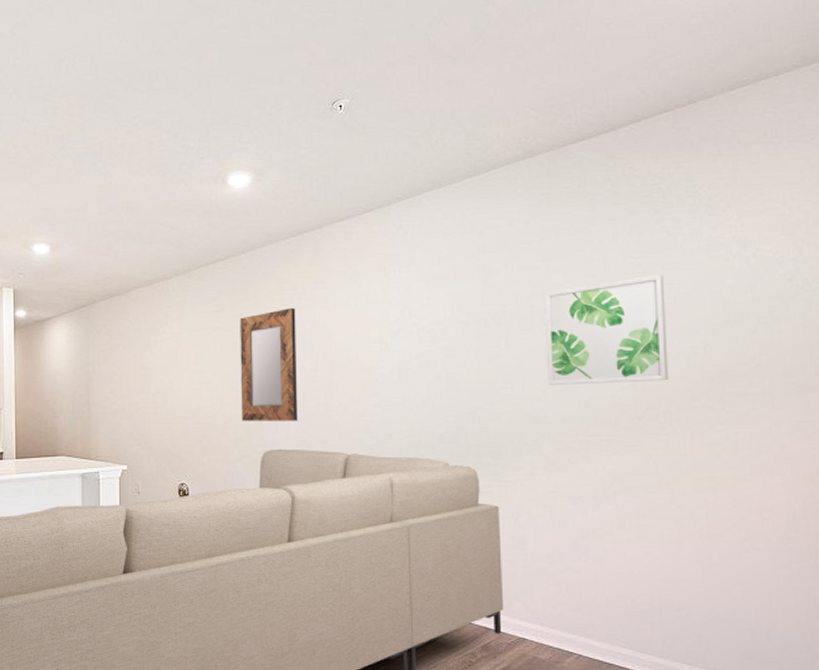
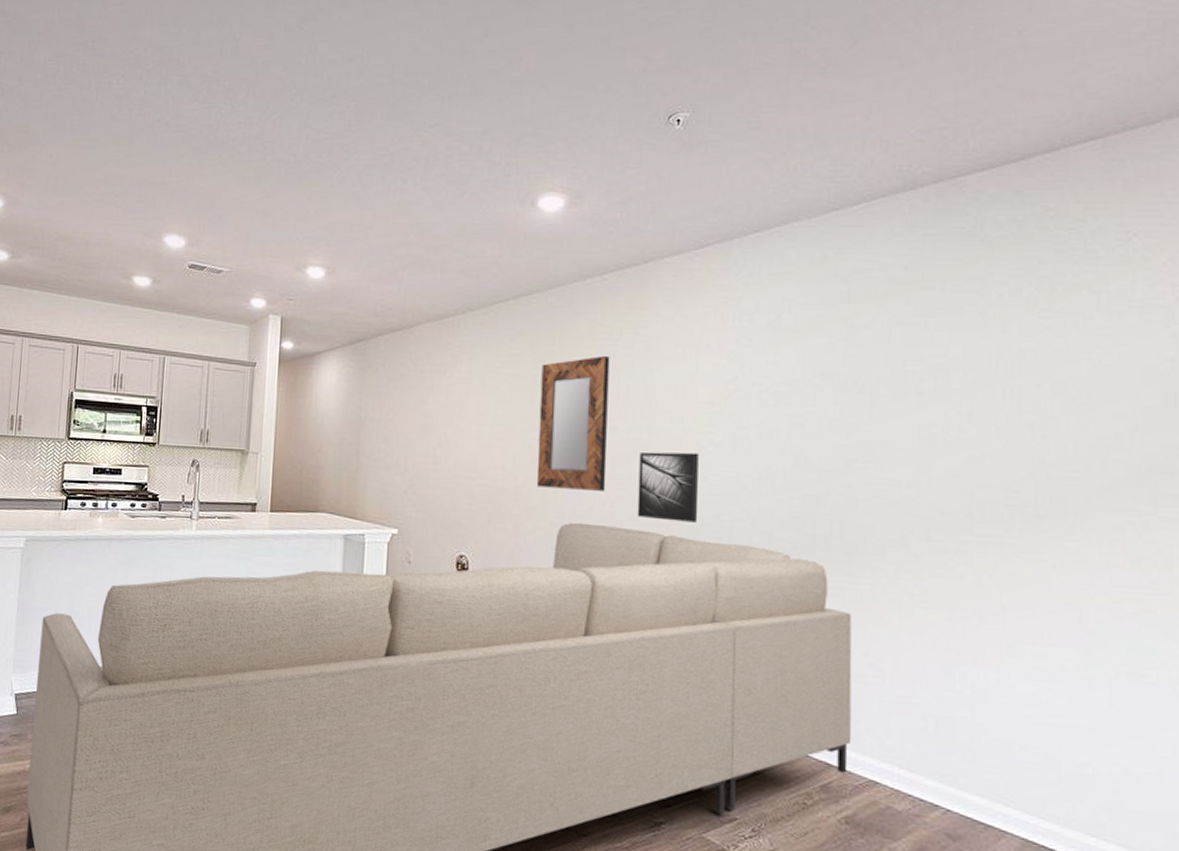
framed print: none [324,384,374,442] -> present [637,452,699,523]
wall art: present [544,275,669,385] -> none [922,340,1083,474]

